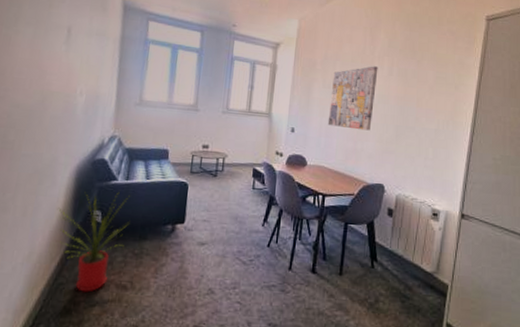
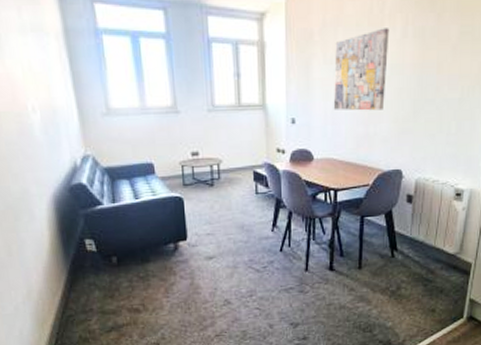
house plant: present [57,192,130,292] -> none [44,217,127,321]

